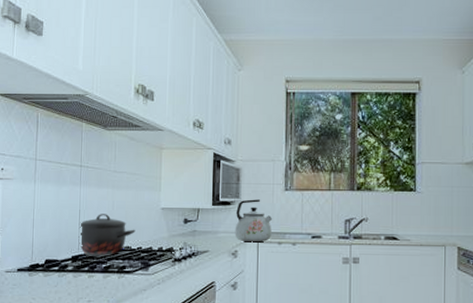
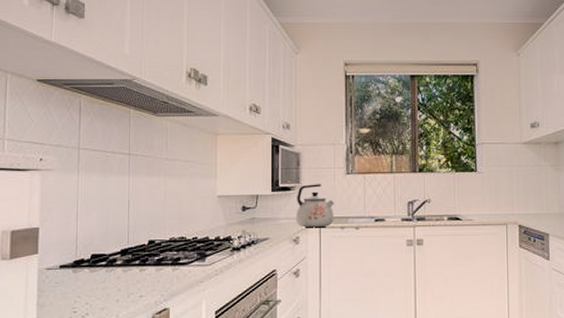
cooking pot: present [78,214,136,256] -> none [128,204,190,249]

